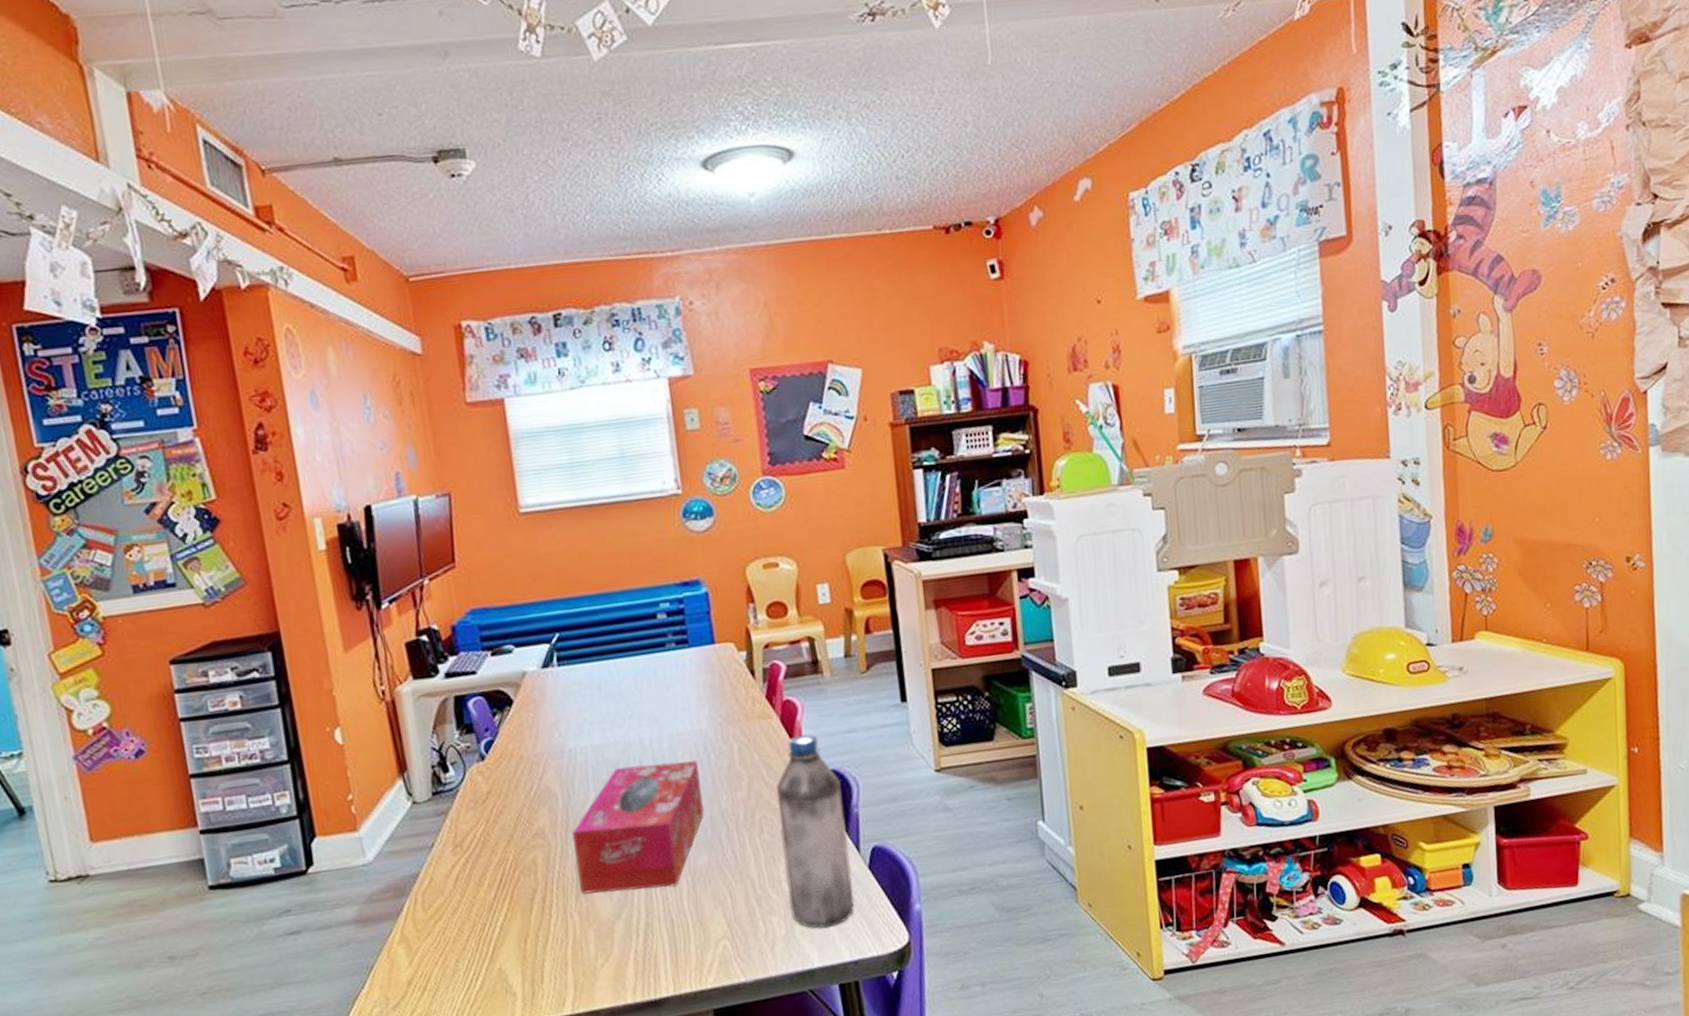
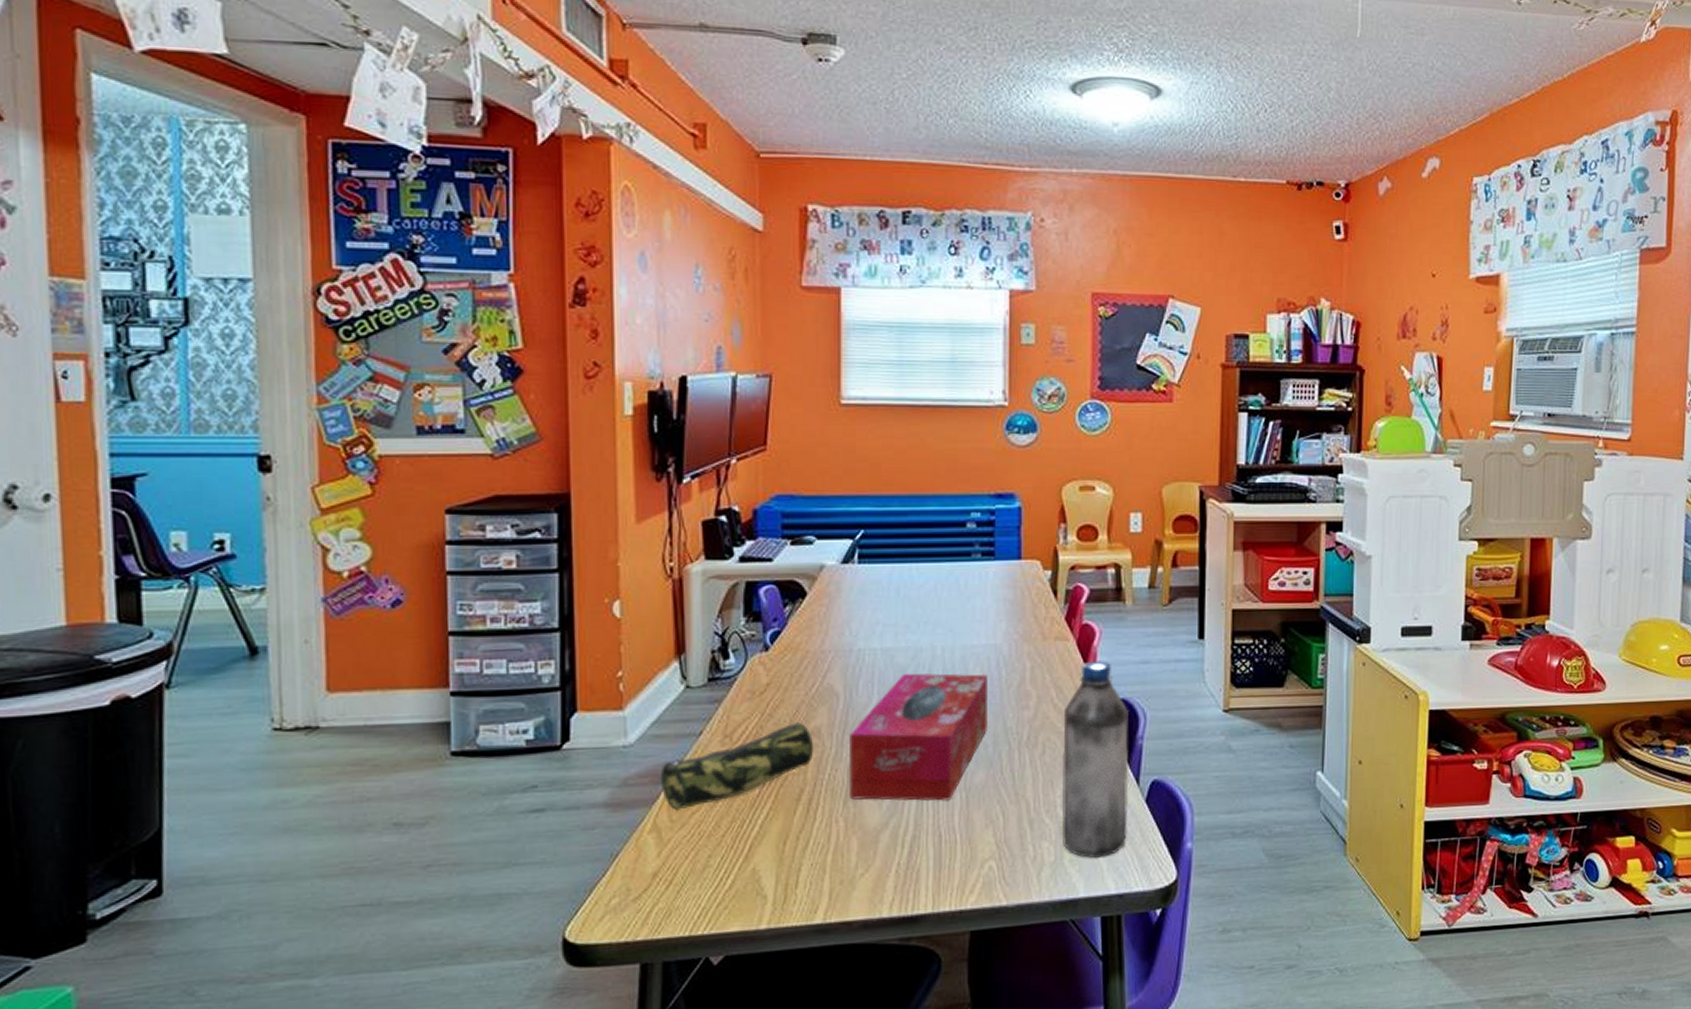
pencil case: none [401,825,541,921] -> present [661,722,814,811]

